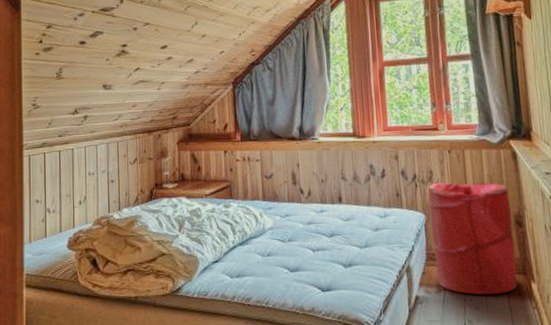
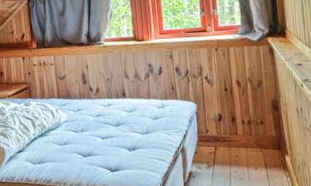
laundry hamper: present [428,182,517,295] -> none [198,74,274,168]

